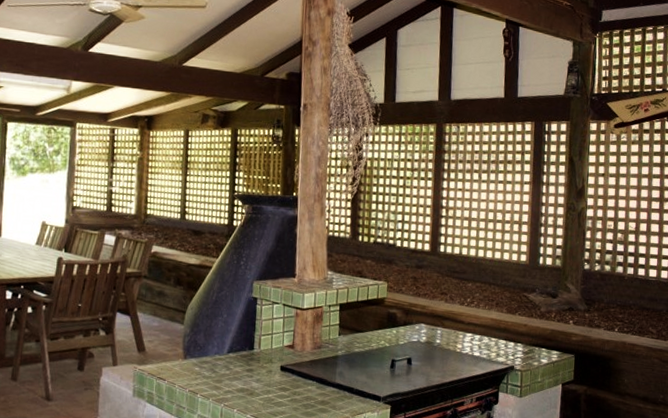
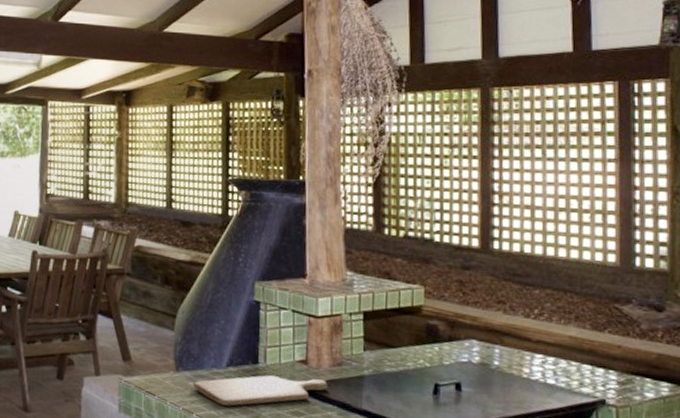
chopping board: none [199,359,309,386] -> present [193,375,328,407]

